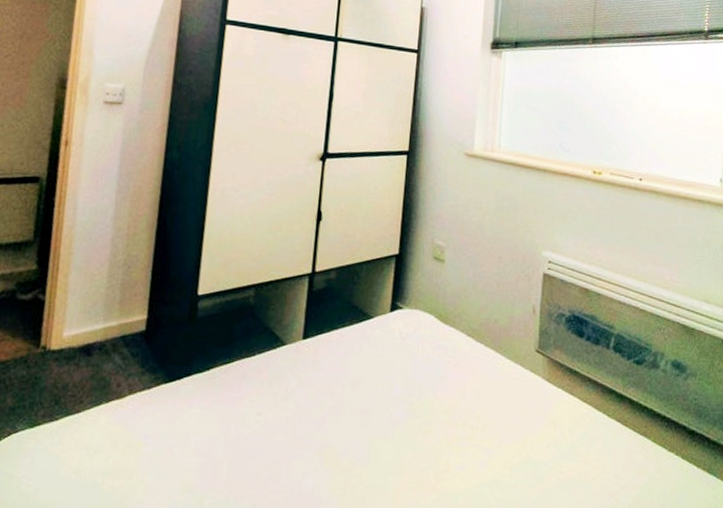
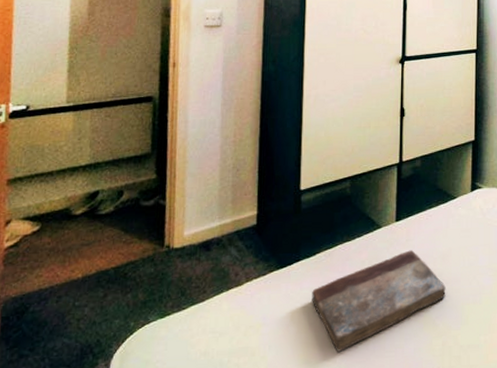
book: none [201,373,354,482] -> present [312,250,446,352]

